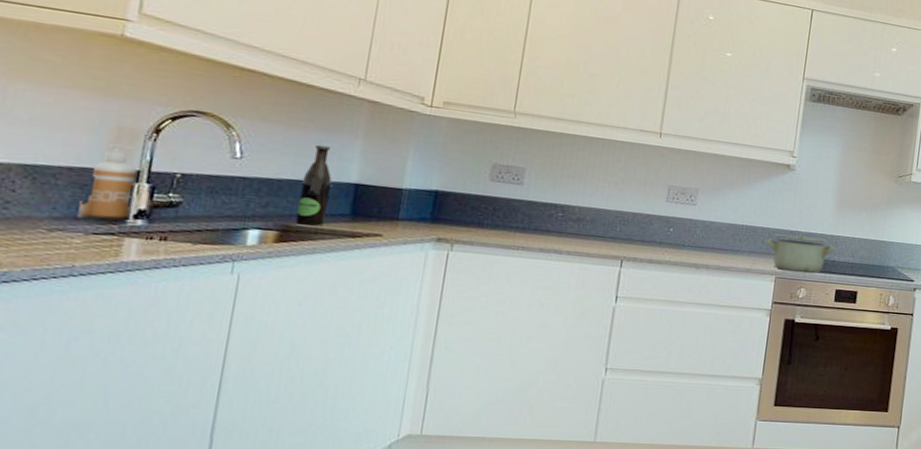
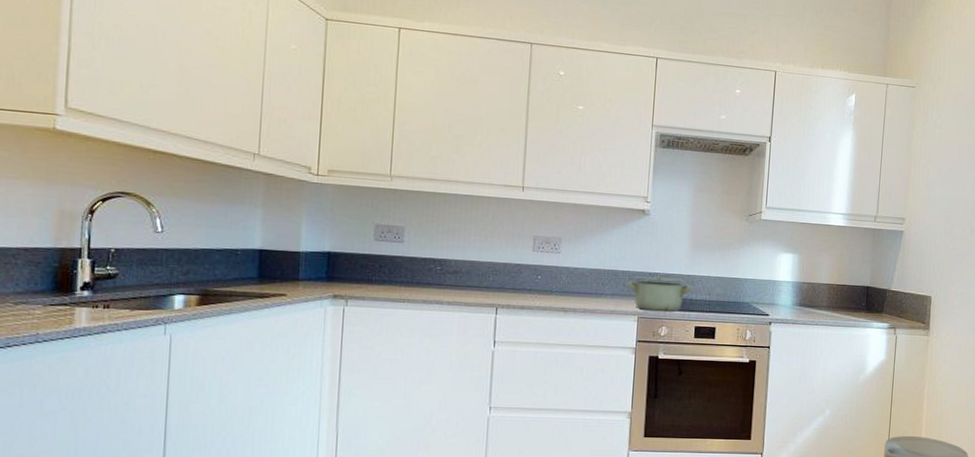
soap dispenser: present [77,143,139,222] -> none [36,225,80,294]
bottle: present [295,144,332,226] -> none [213,216,239,289]

